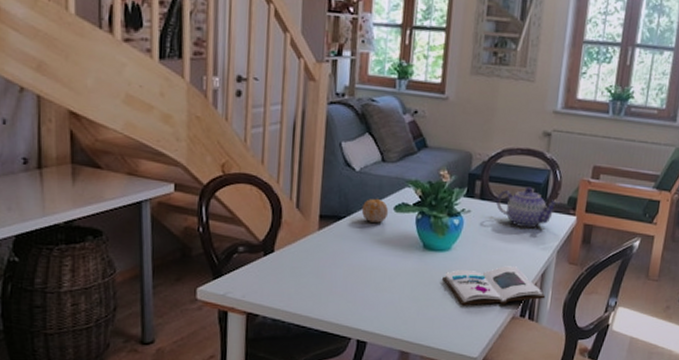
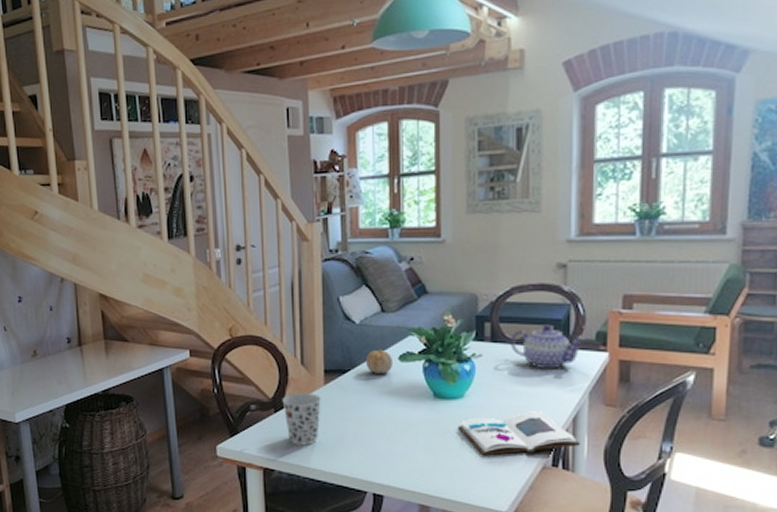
cup: none [273,237,314,291] -> present [282,393,321,445]

